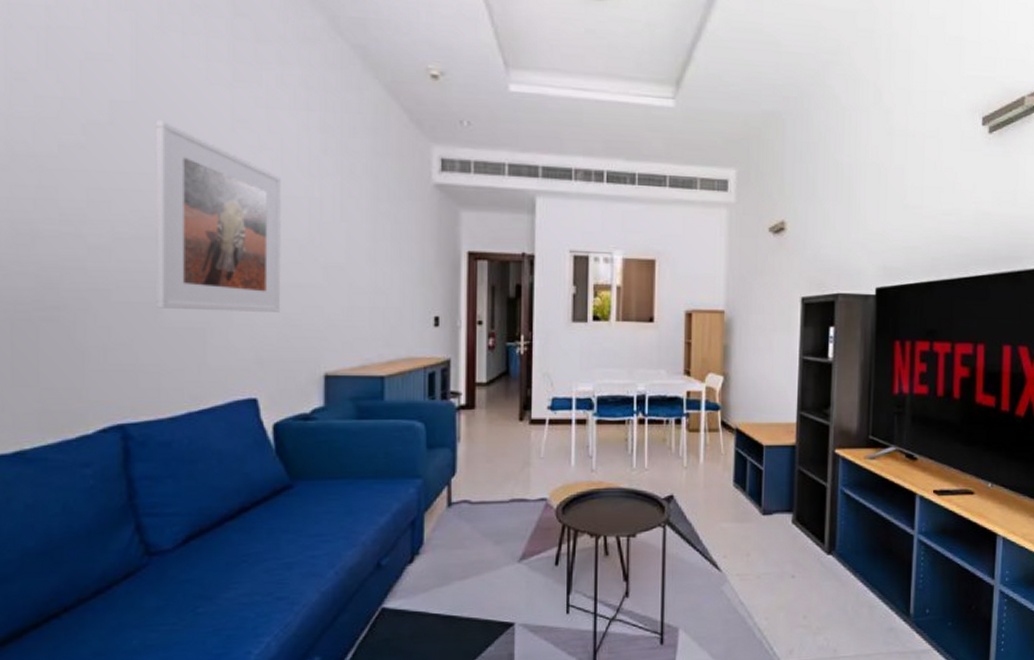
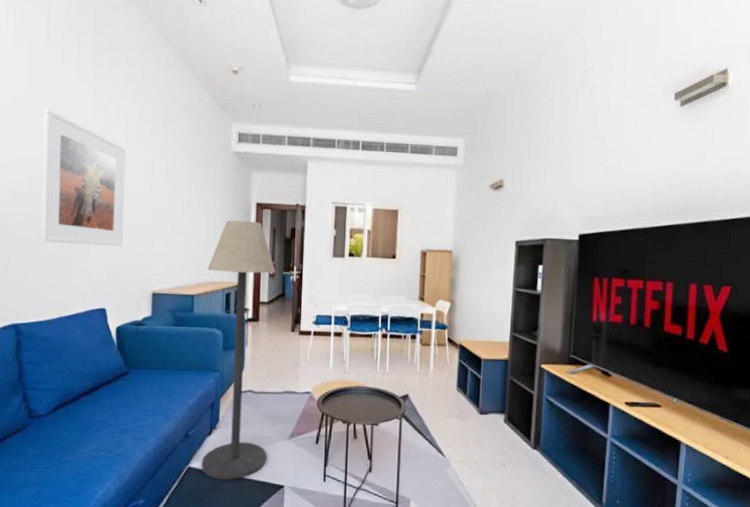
floor lamp: none [400,274,496,621] -> present [201,220,275,480]

